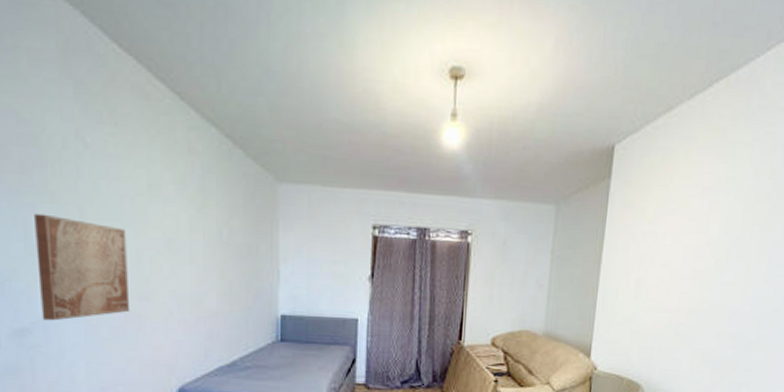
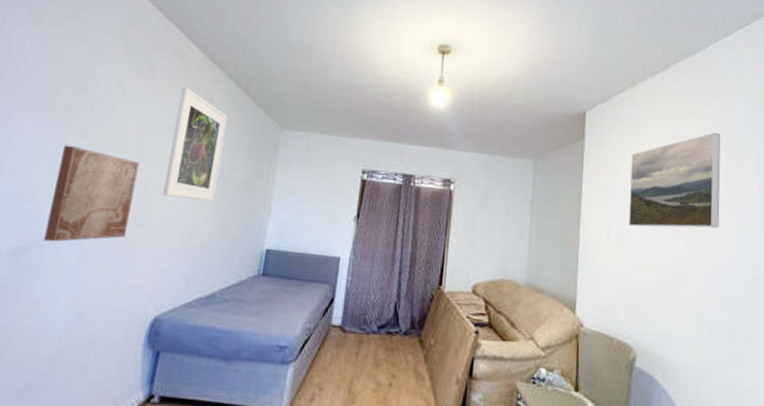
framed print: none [155,134,216,270] -> present [163,86,229,202]
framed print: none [649,163,756,271] -> present [629,132,721,228]

